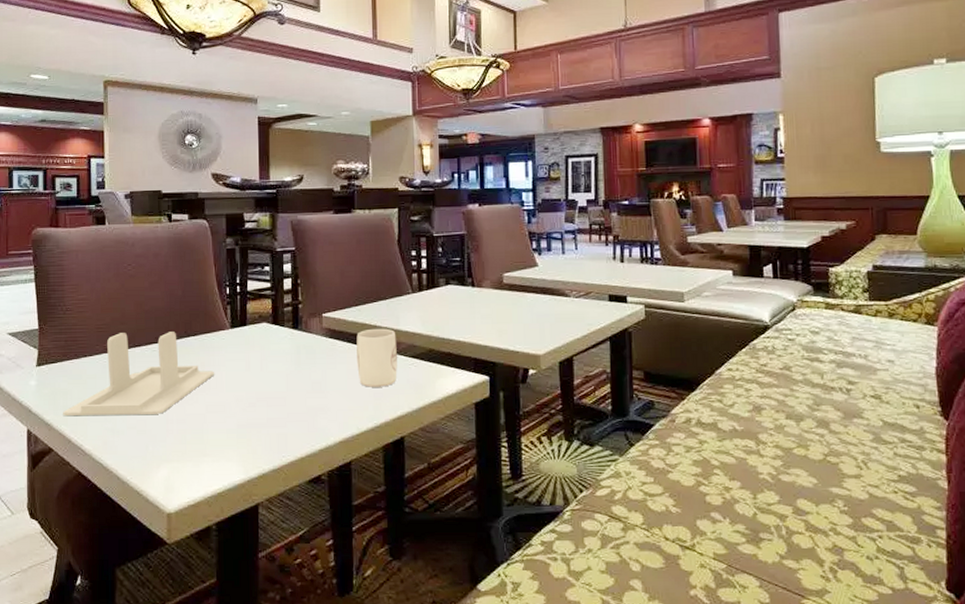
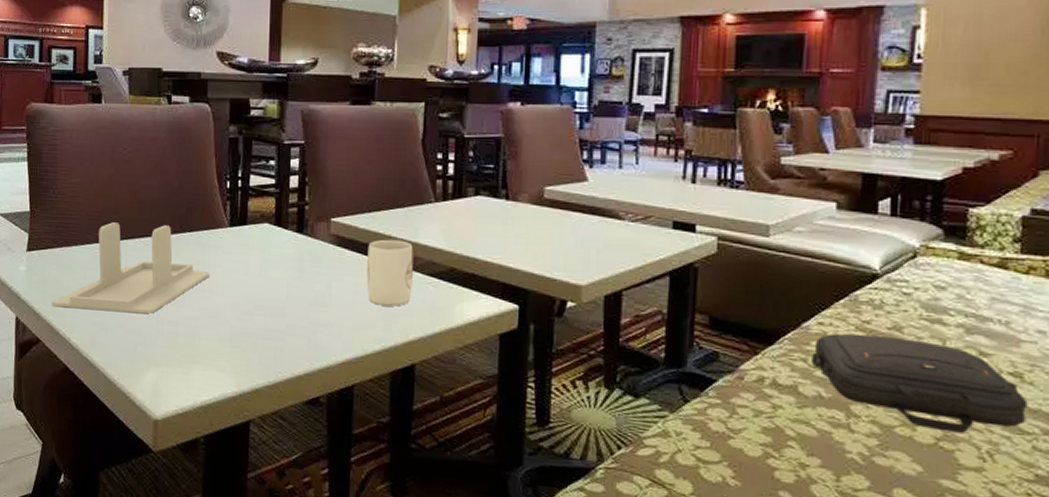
laptop bag: none [725,375,887,448] -> present [811,333,1028,433]

